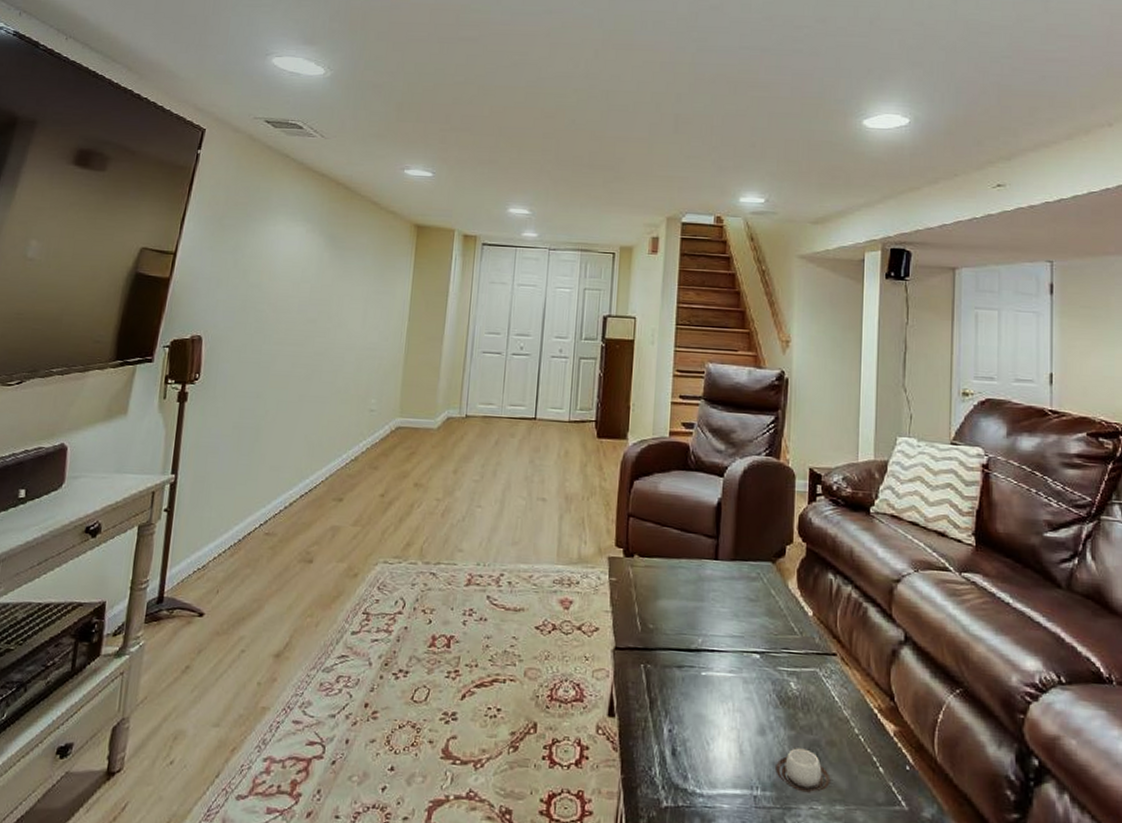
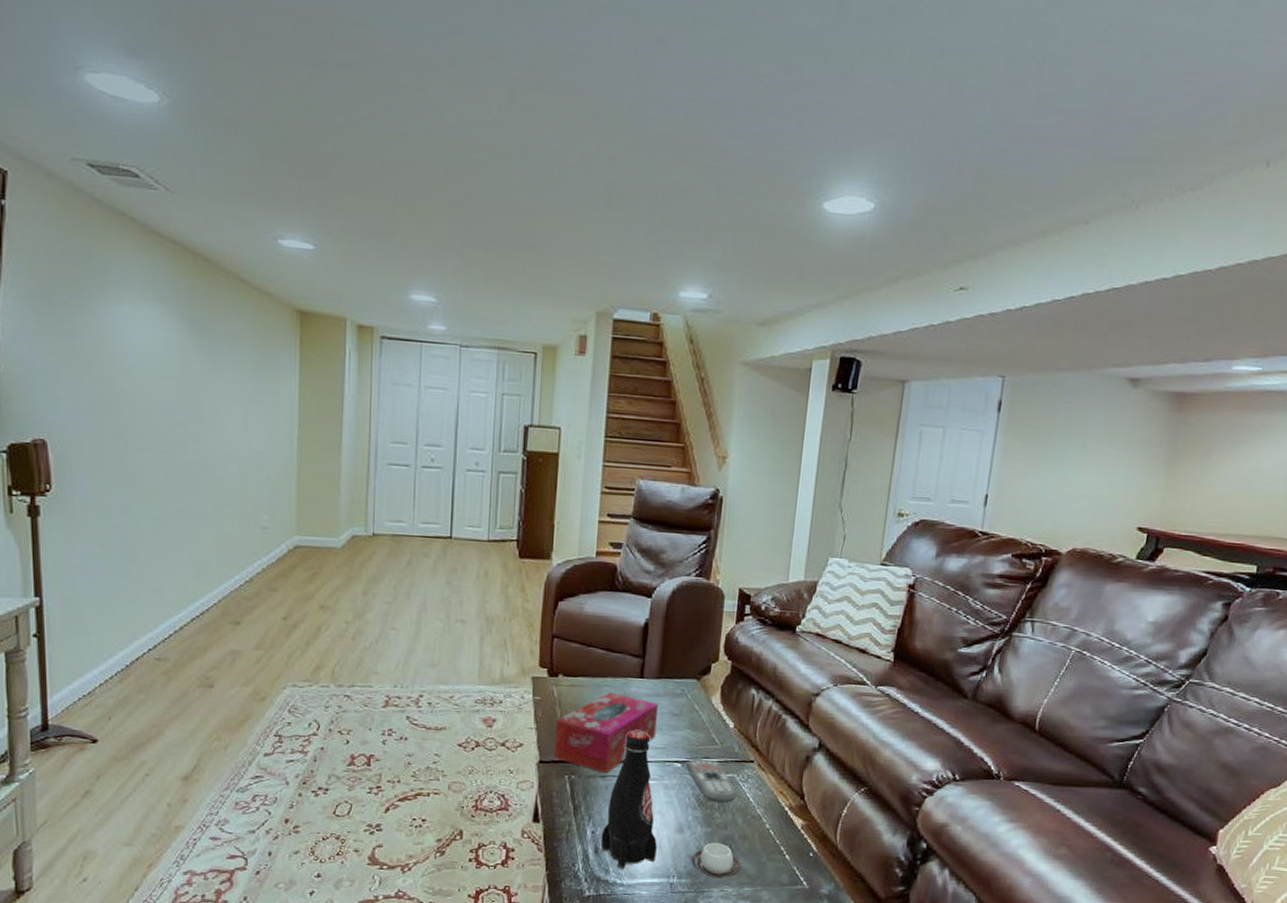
tissue box: none [628,574,734,664] -> present [553,692,658,774]
bottle: none [678,616,738,776] -> present [600,730,657,869]
remote control: none [765,650,820,701] -> present [686,759,737,803]

